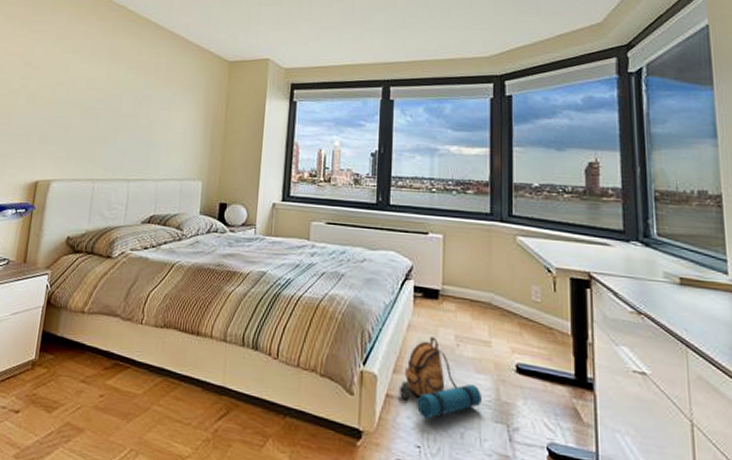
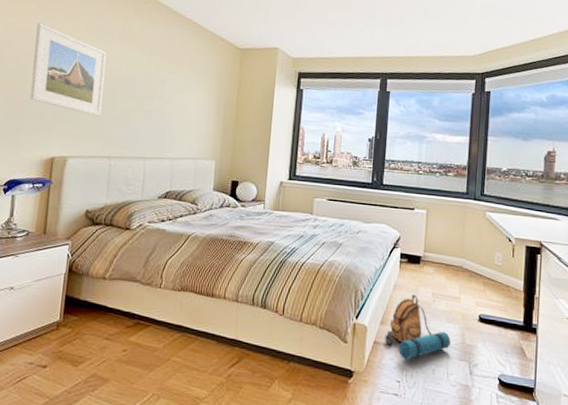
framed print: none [17,46,95,137] -> present [29,23,107,116]

